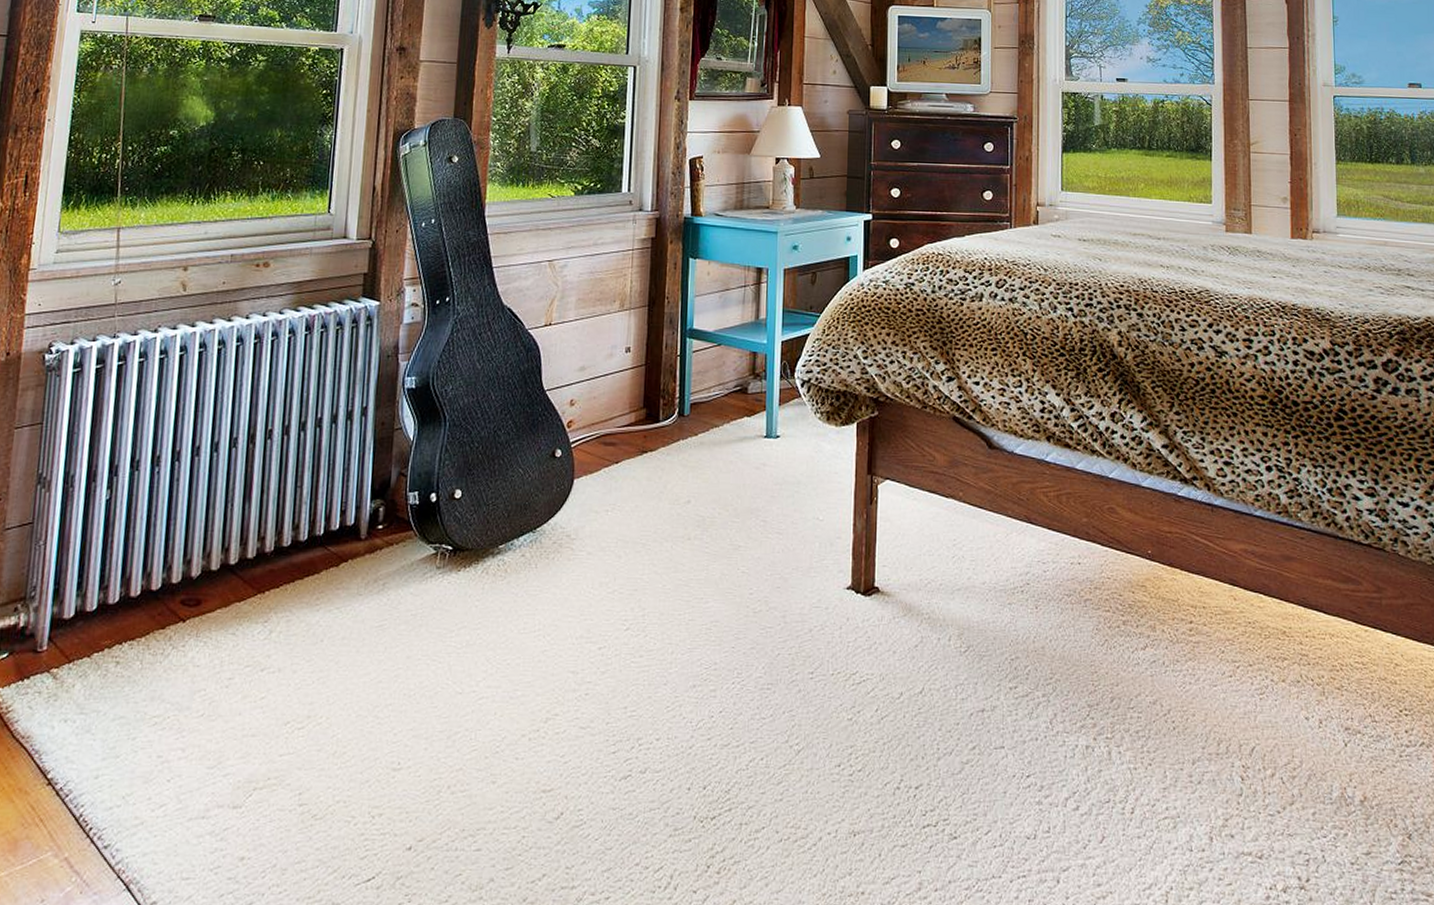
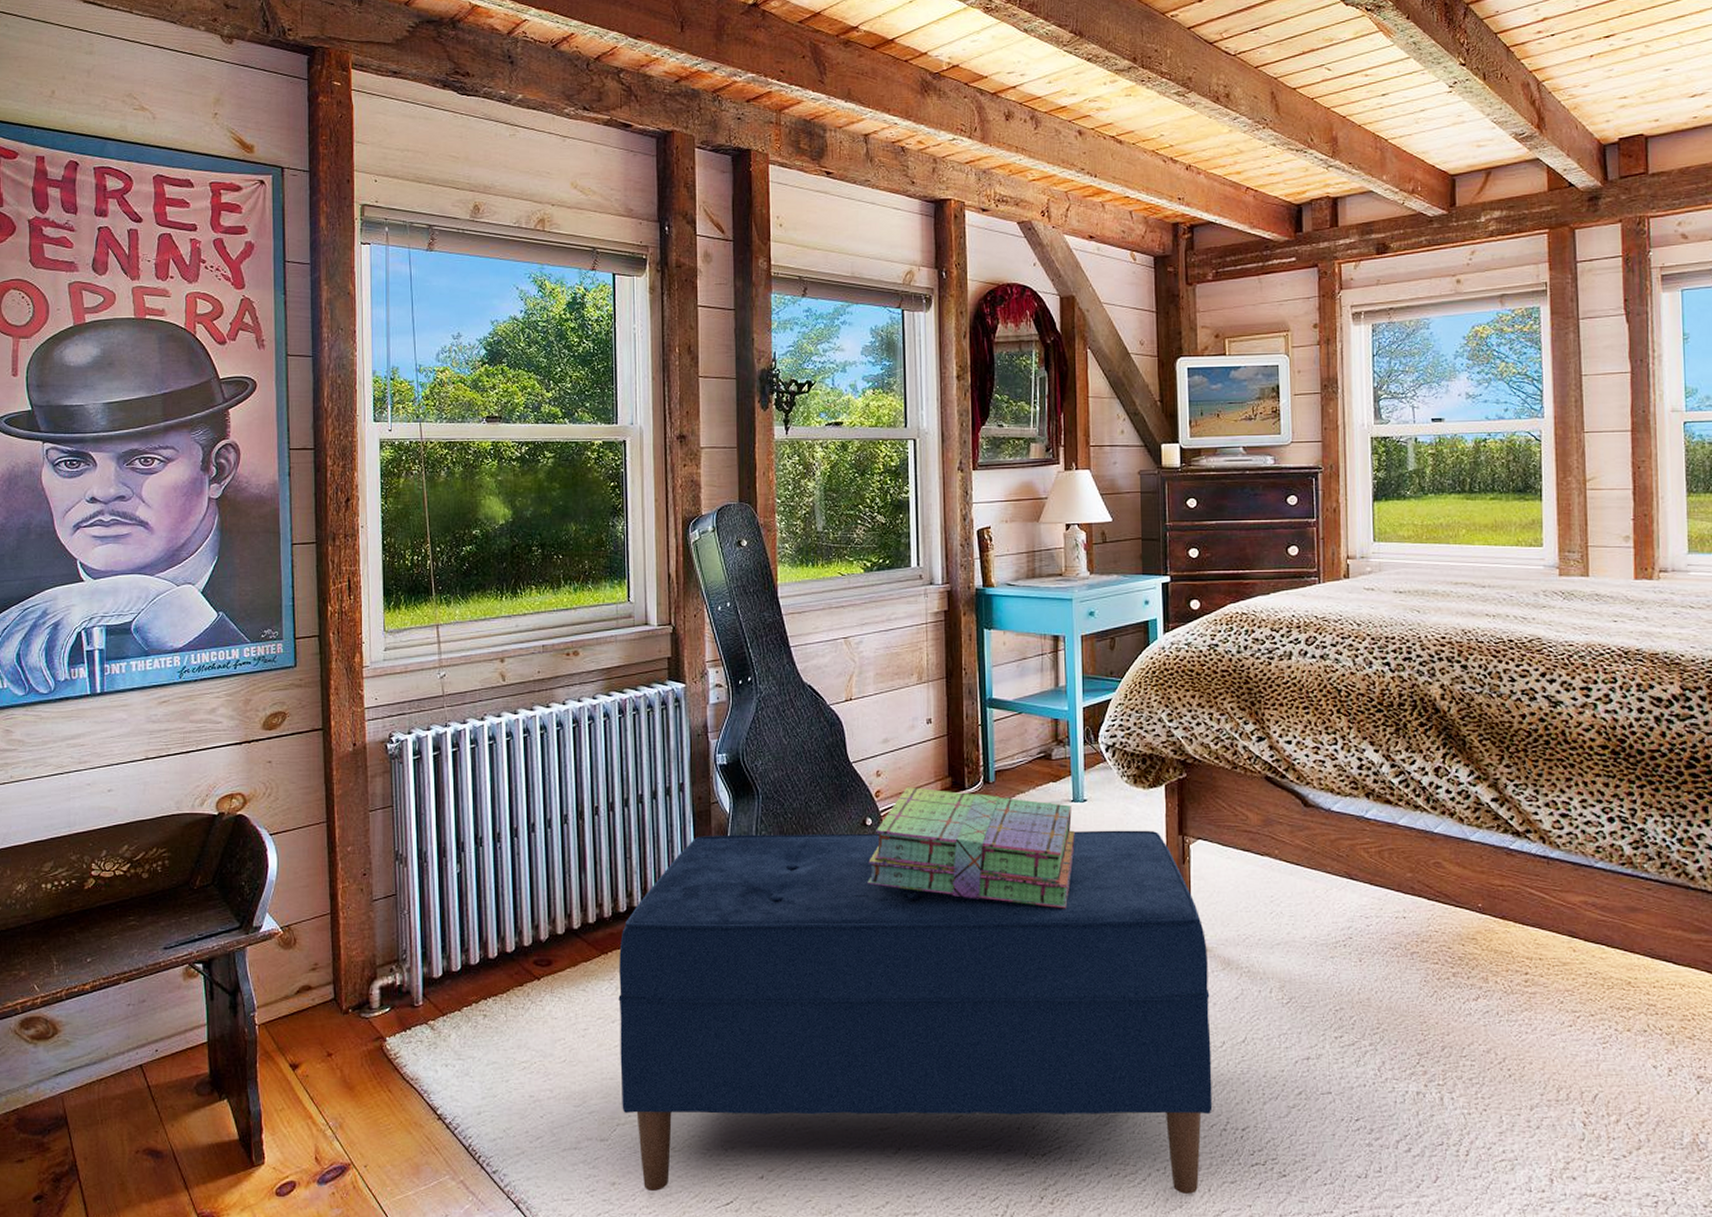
bench: none [261,463,890,868] -> present [618,830,1213,1195]
stack of books: none [551,418,766,550] -> present [867,787,1075,909]

